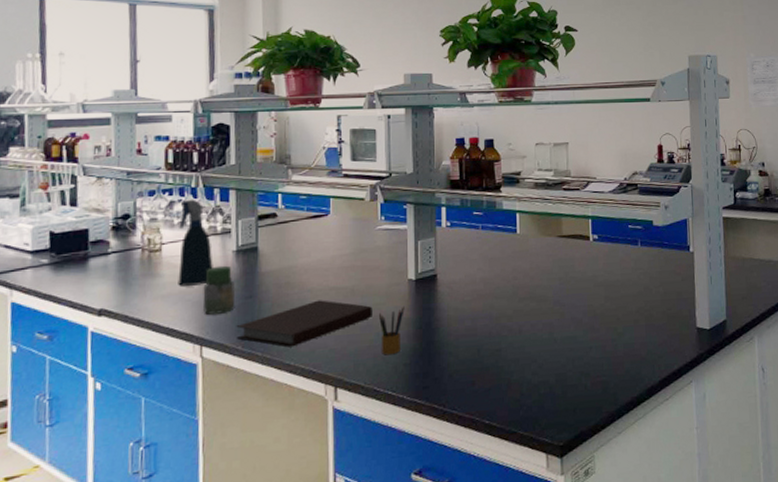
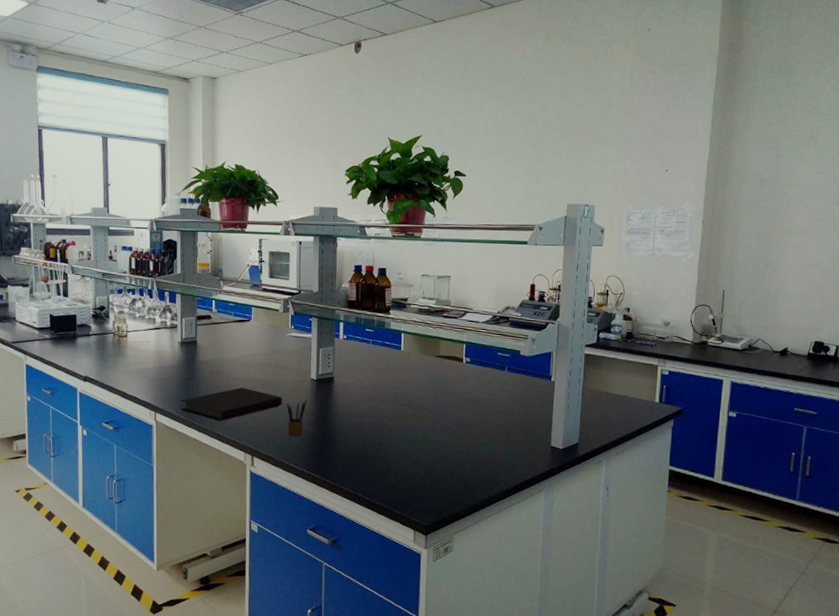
spray bottle: present [178,199,213,286] -> none [139,298,164,366]
jar: present [203,265,235,315] -> none [157,352,180,390]

